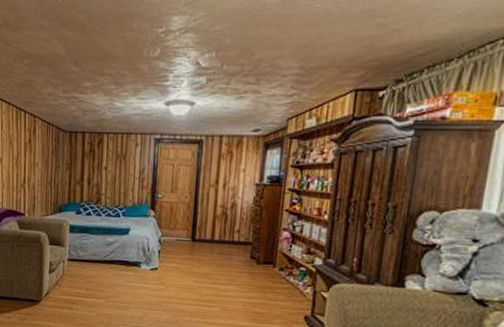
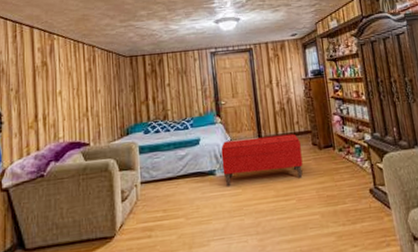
bench: none [148,236,238,289] -> present [221,133,303,186]

